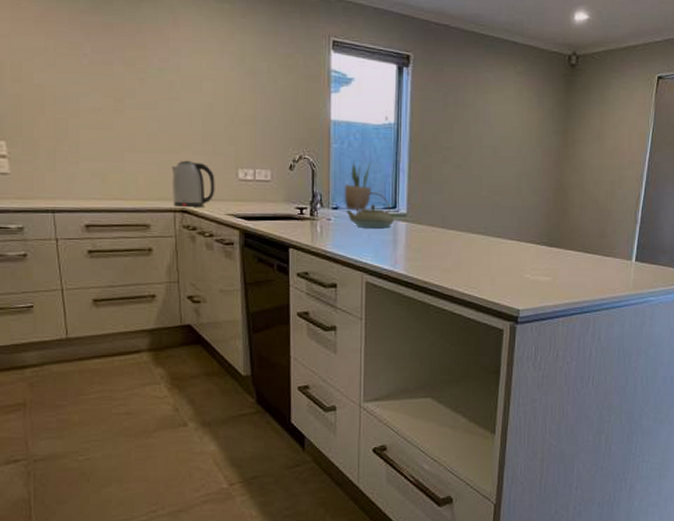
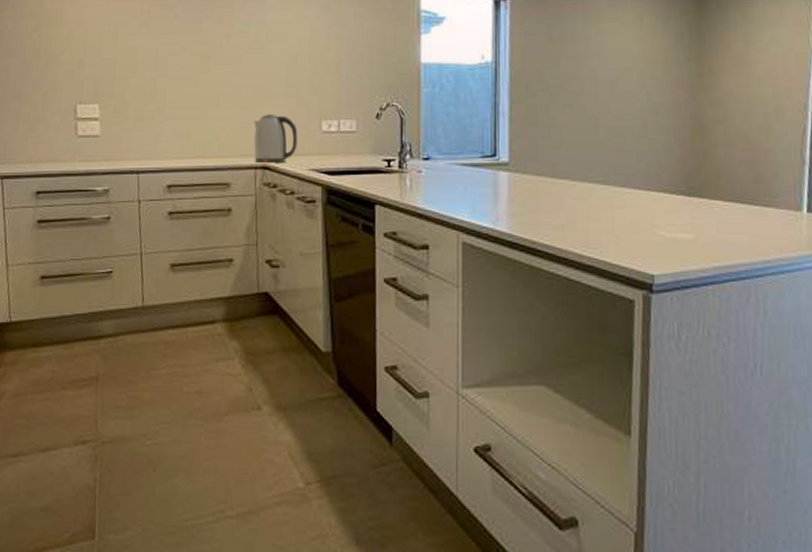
potted plant: present [344,161,371,211] -> none [436,105,467,161]
teapot: present [345,192,395,229] -> none [437,139,495,180]

